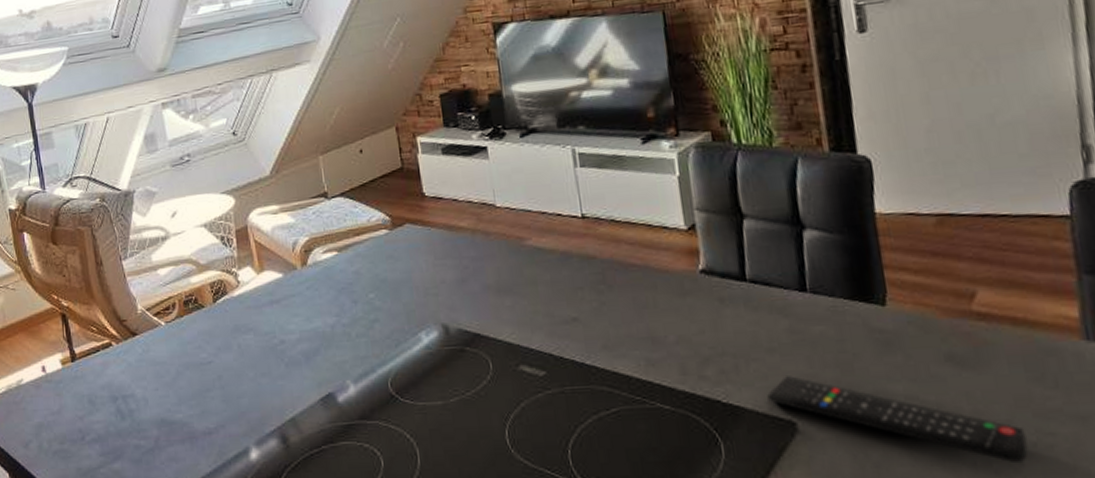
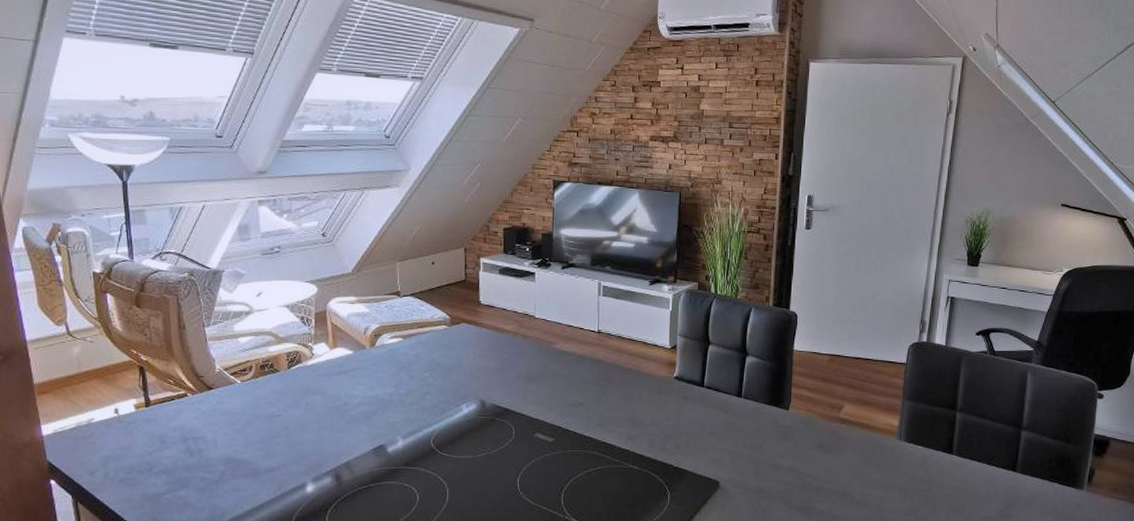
remote control: present [767,376,1028,464] -> none [704,451,854,512]

